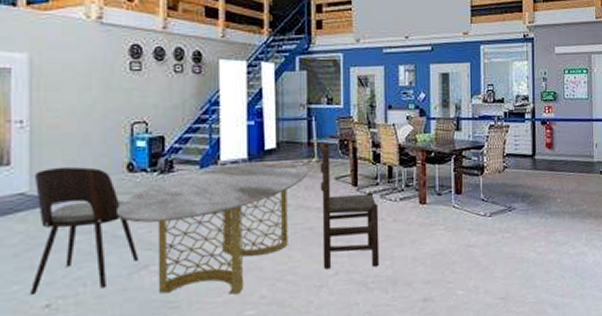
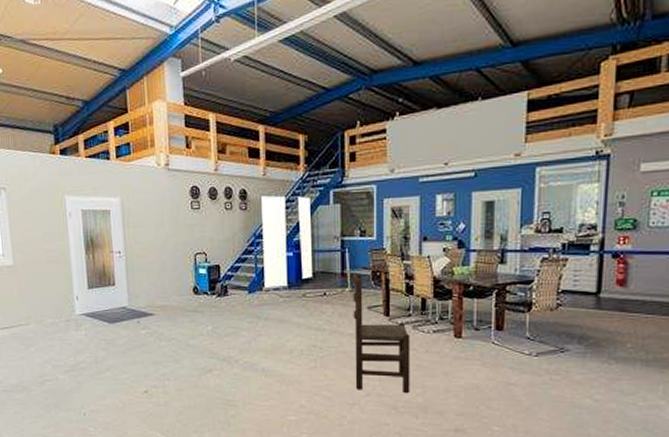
dining chair: present [29,166,139,294] -> none [131,288,206,384]
dining table: present [117,161,308,295] -> none [188,289,341,402]

